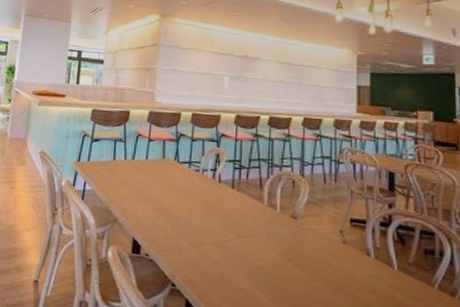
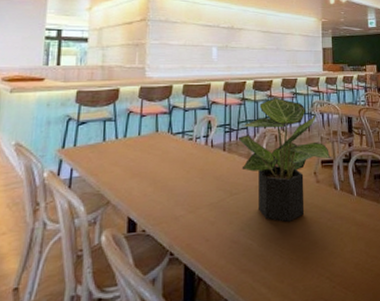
potted plant: none [248,136,365,282] -> present [238,97,332,222]

